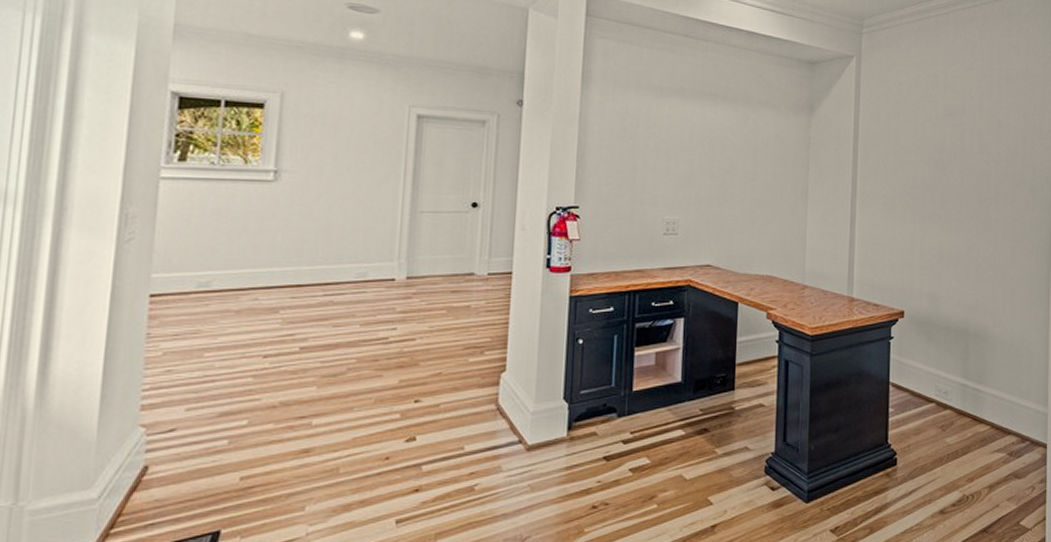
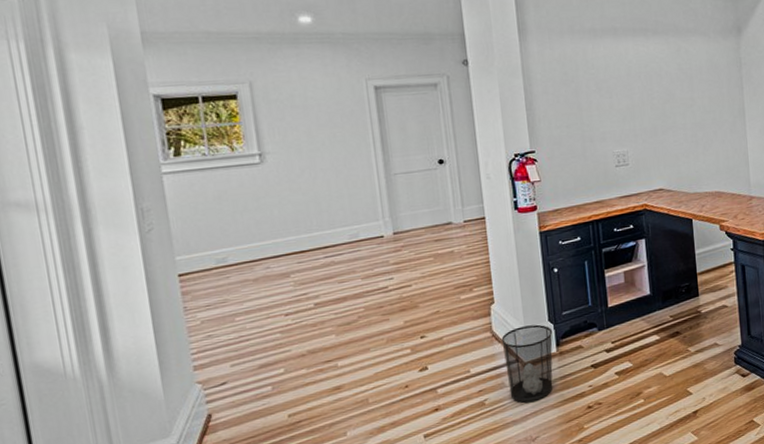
waste bin: none [505,402,566,494] -> present [501,324,553,403]

